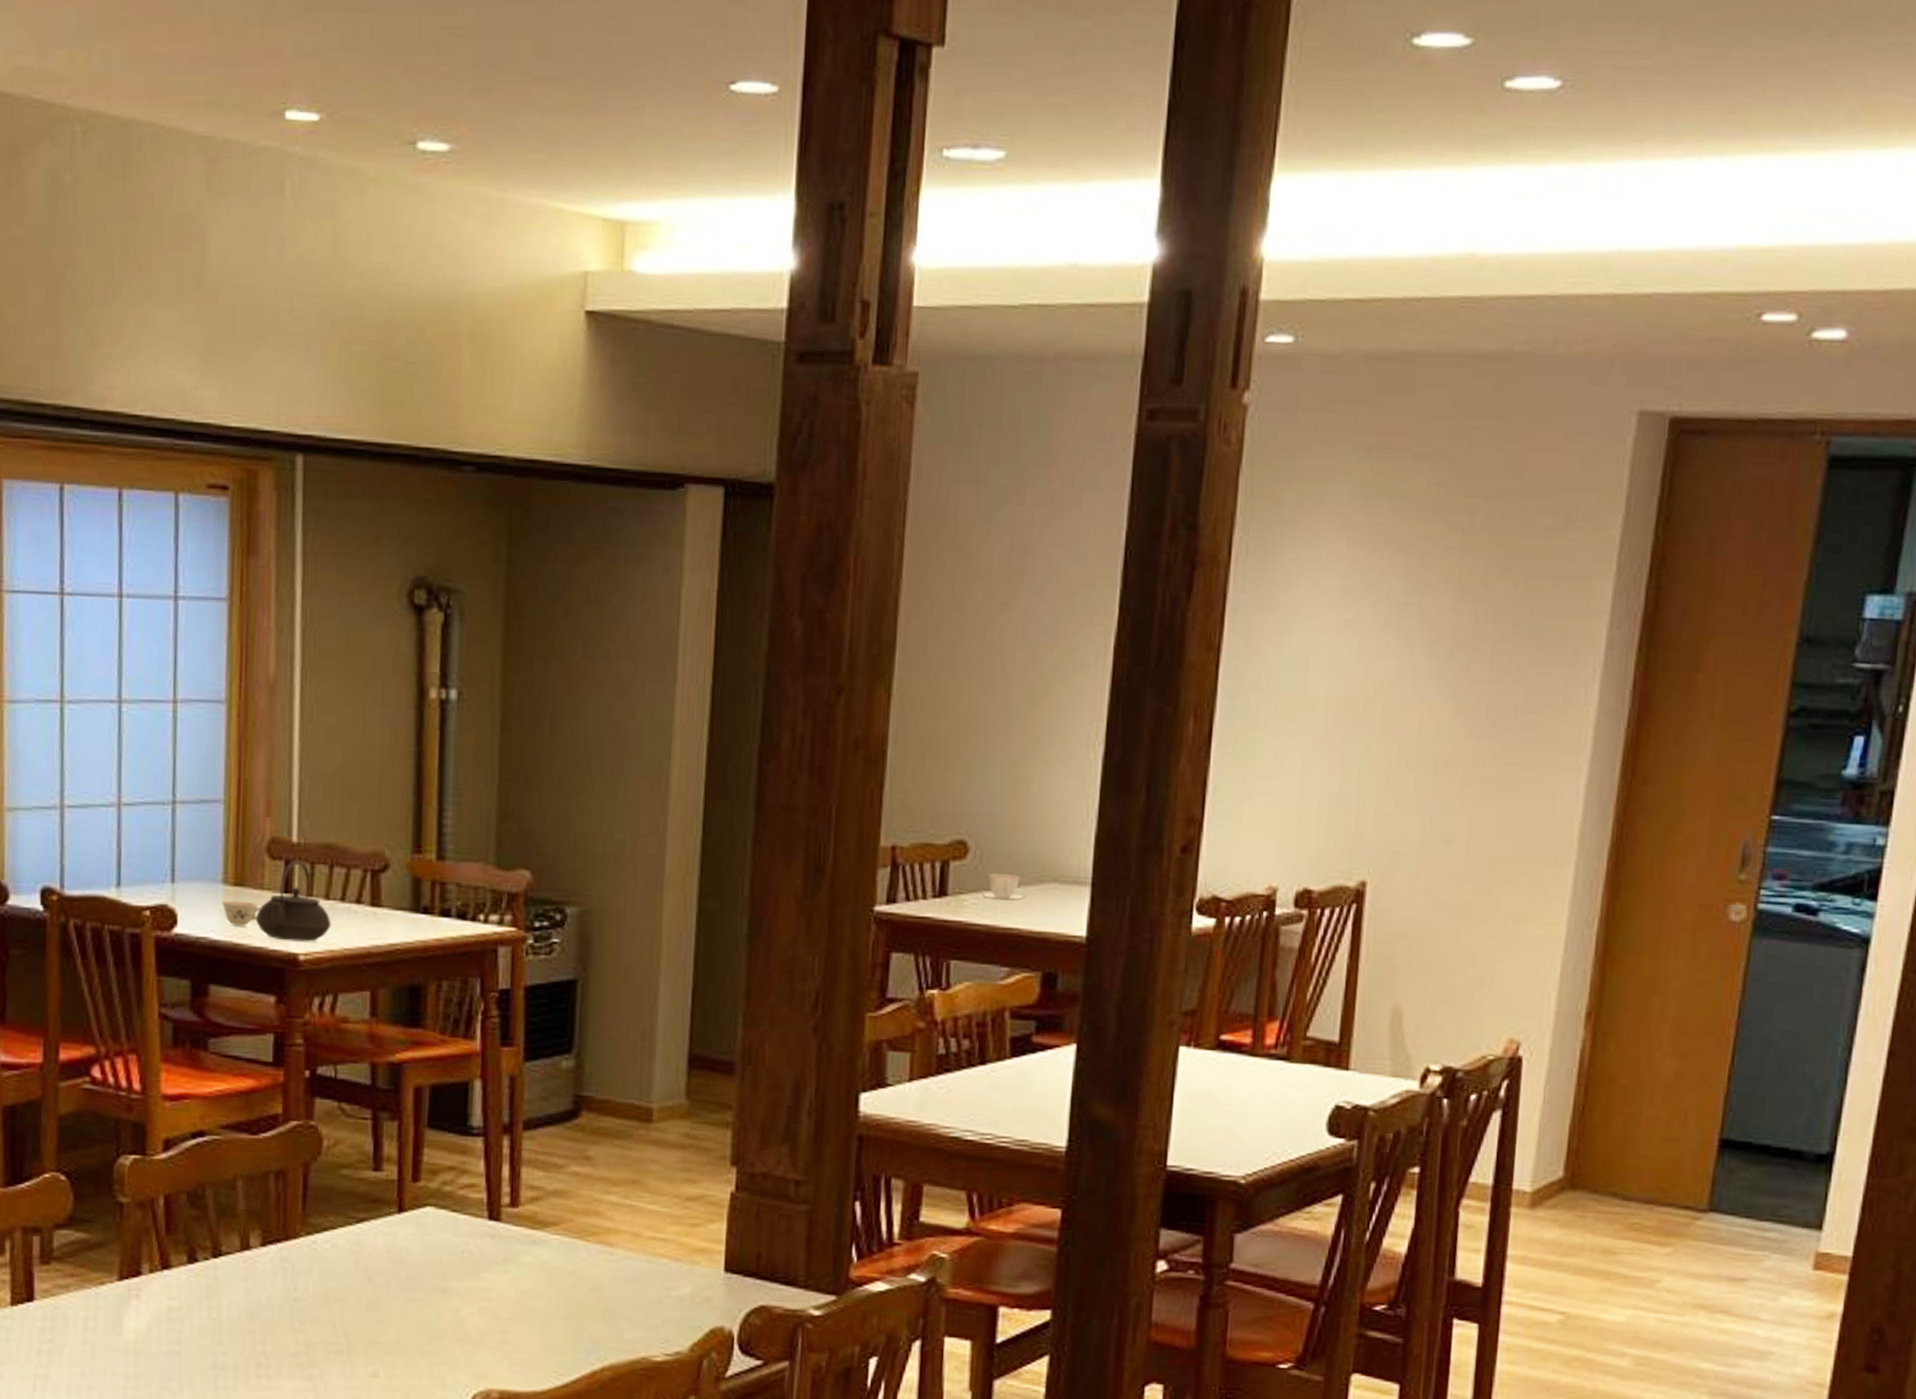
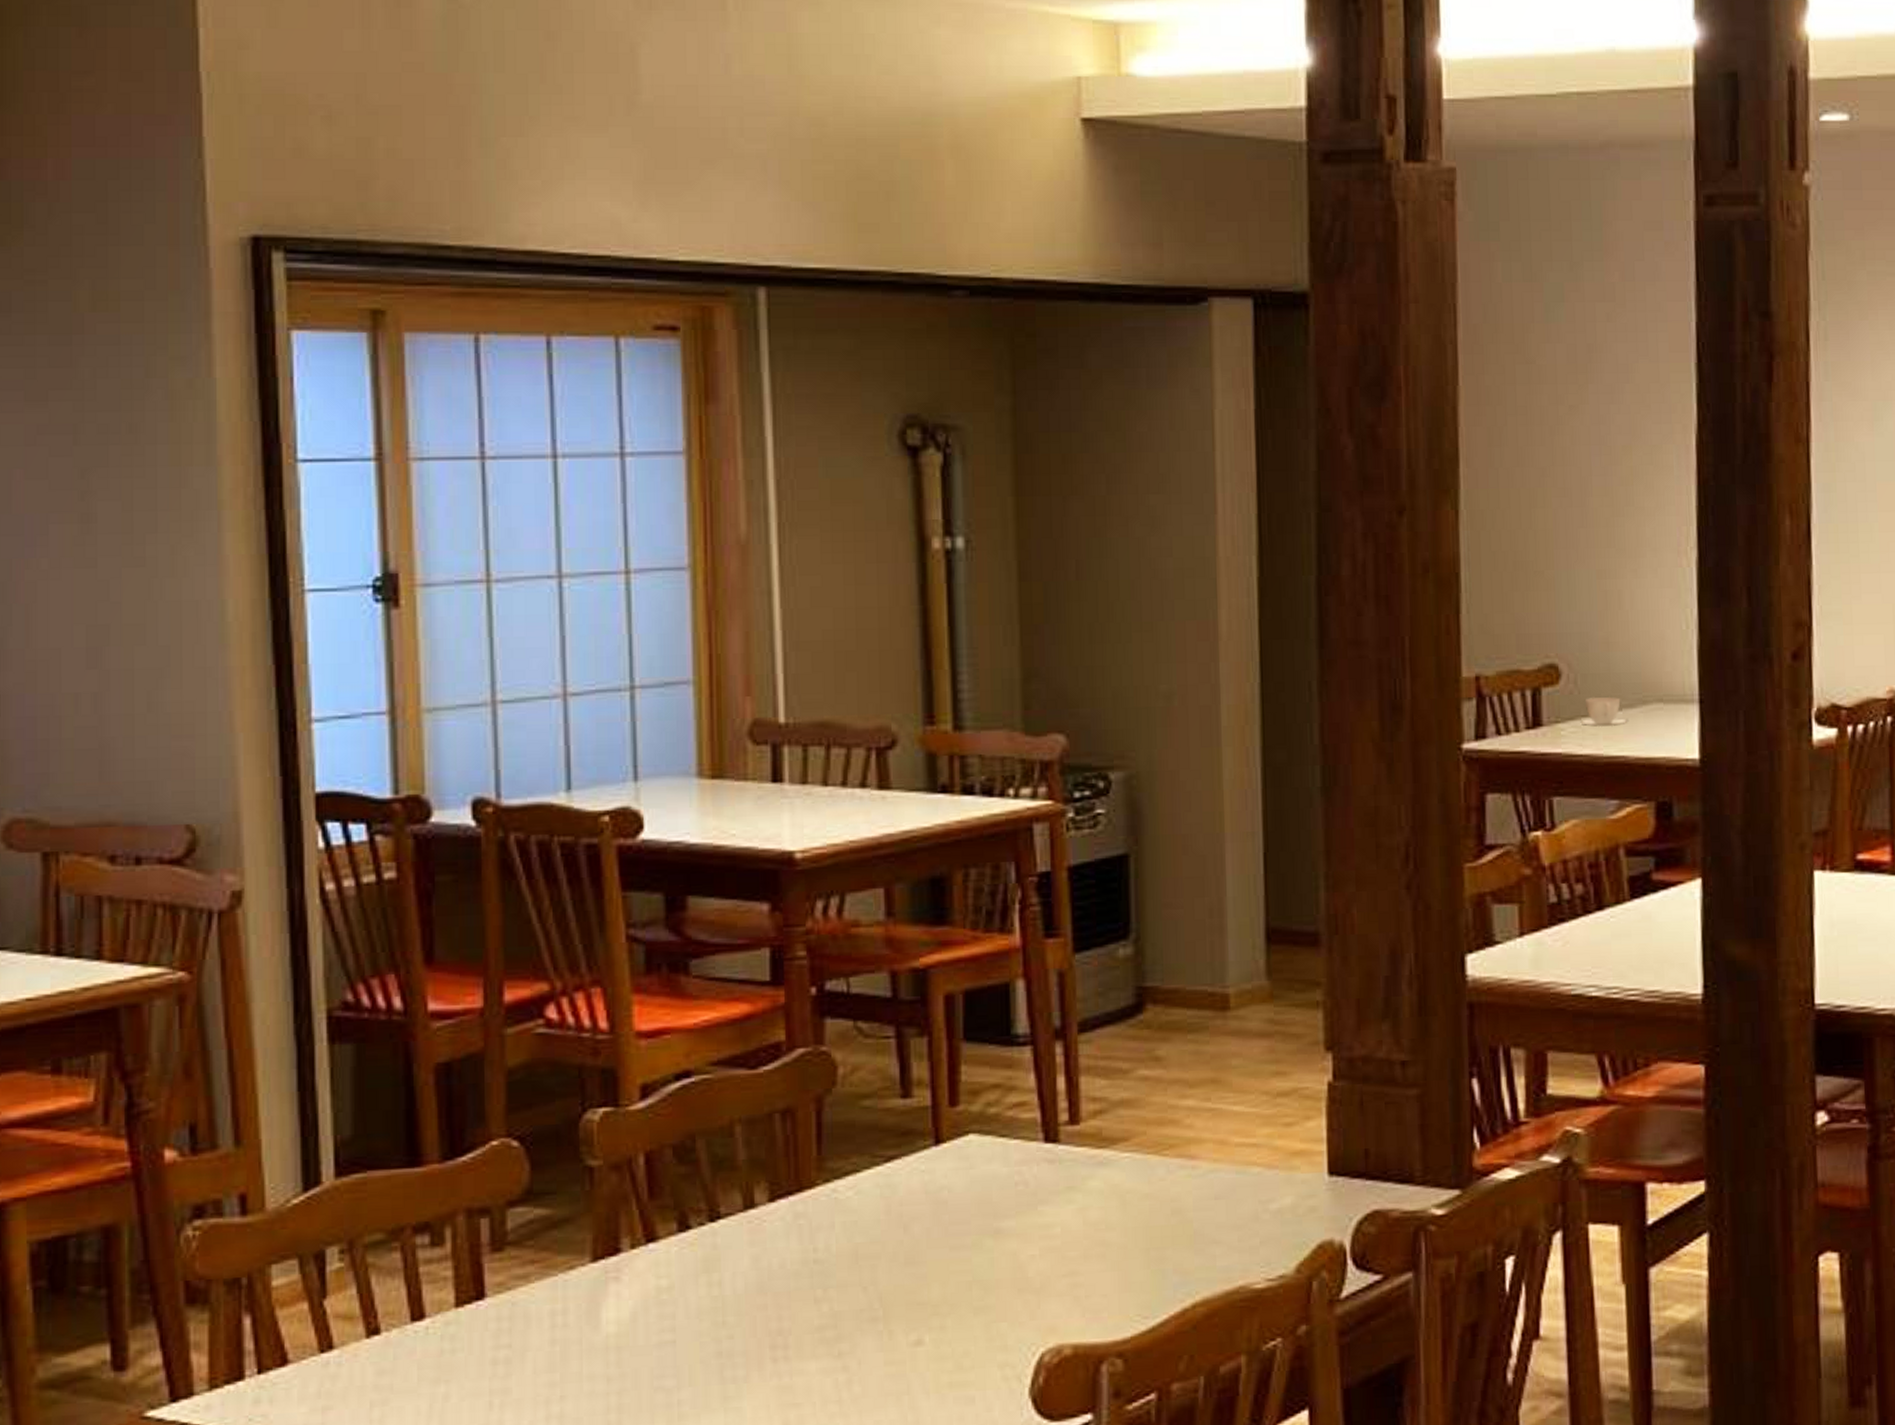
teacup: present [221,900,261,926] -> none [696,795,745,825]
teapot: present [255,859,331,942] -> none [739,742,832,838]

